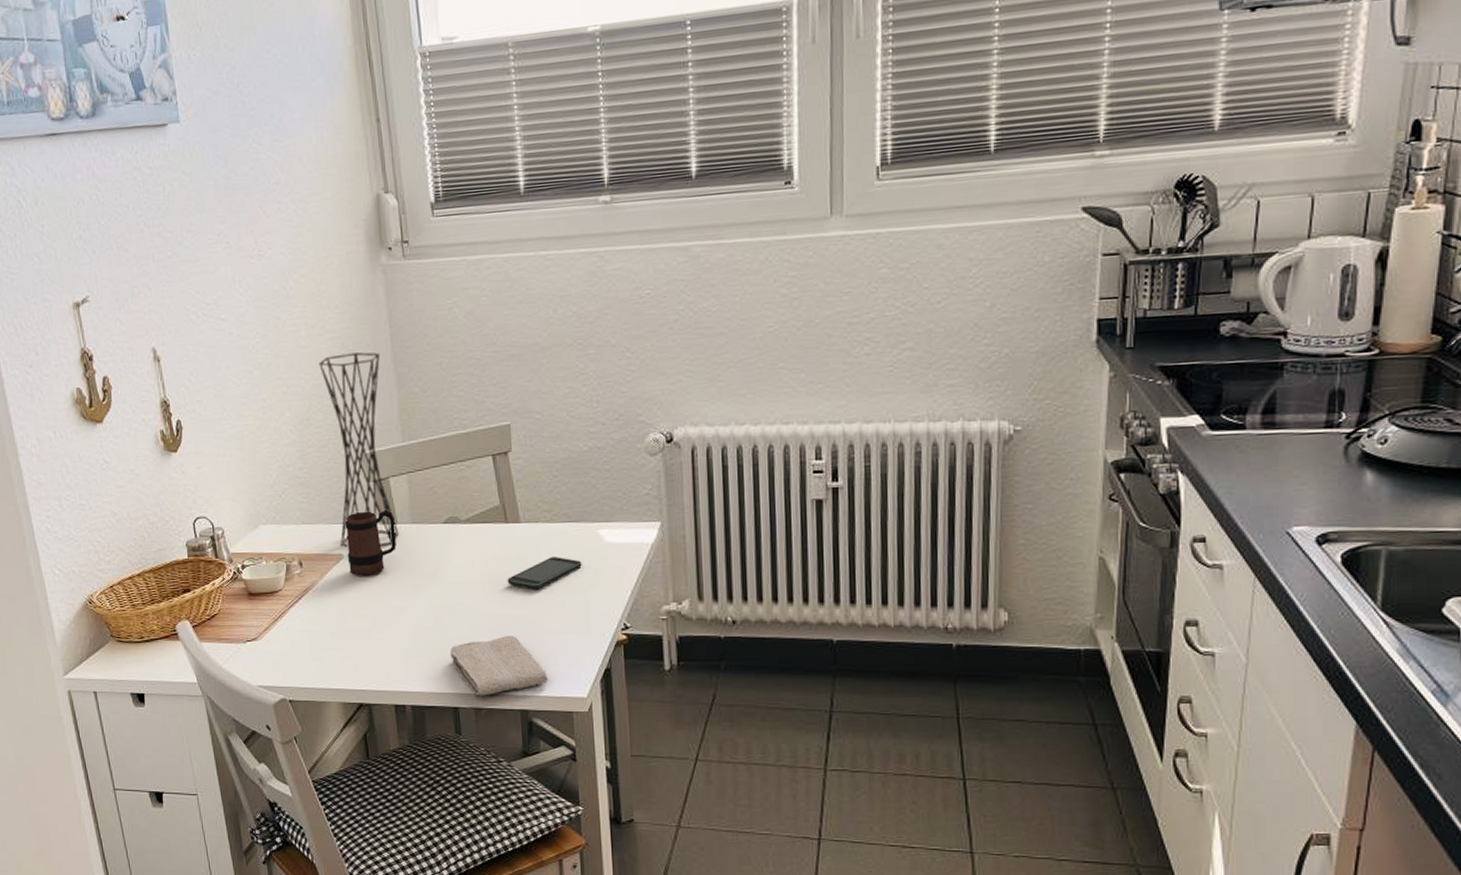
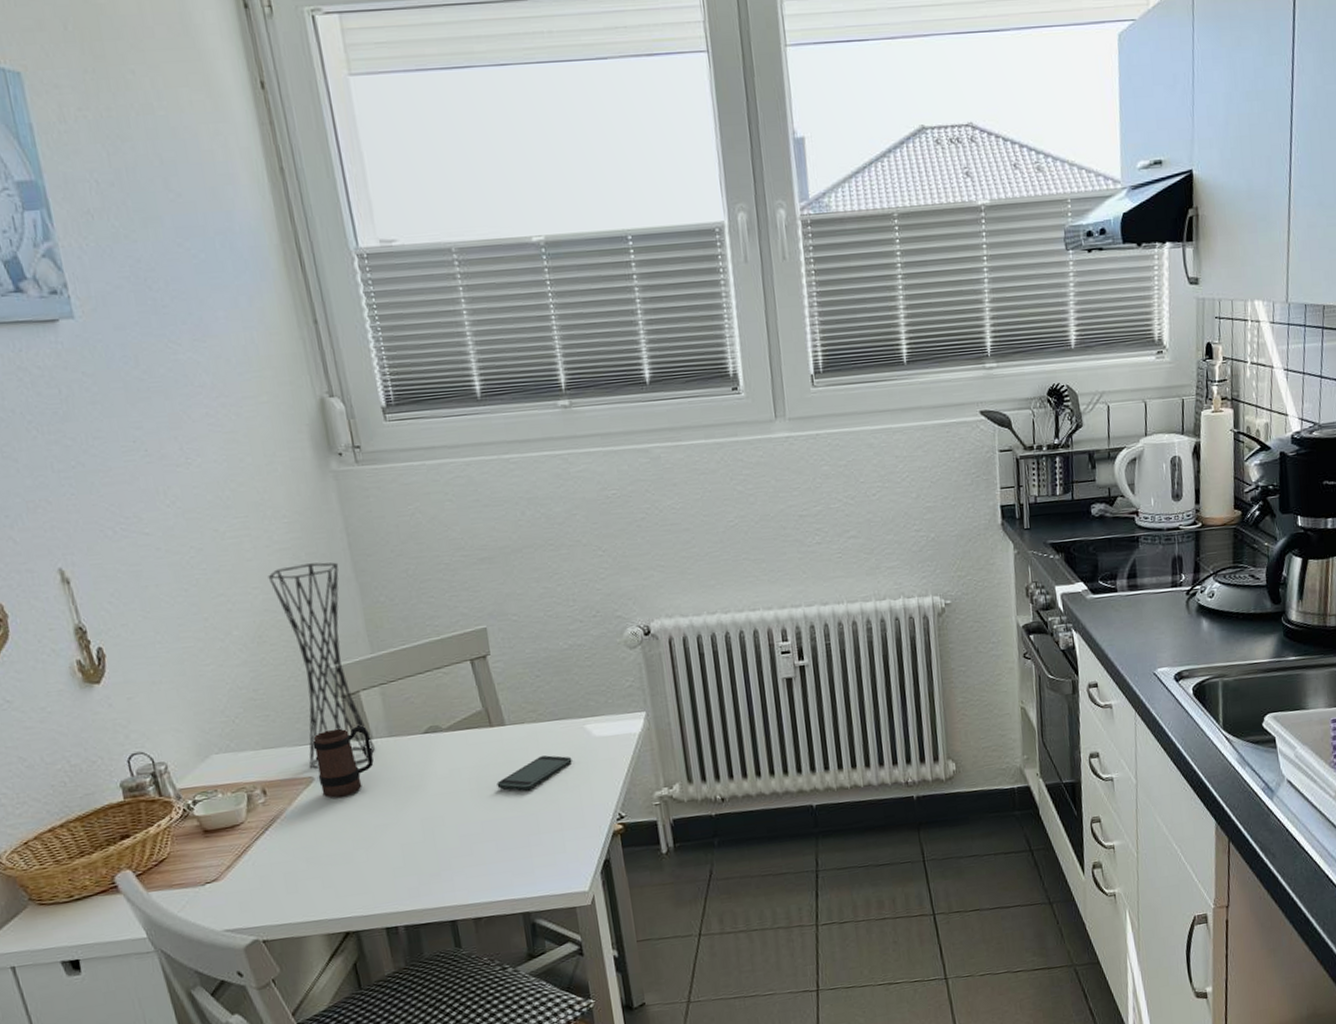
washcloth: present [450,636,549,696] -> none [442,839,549,905]

